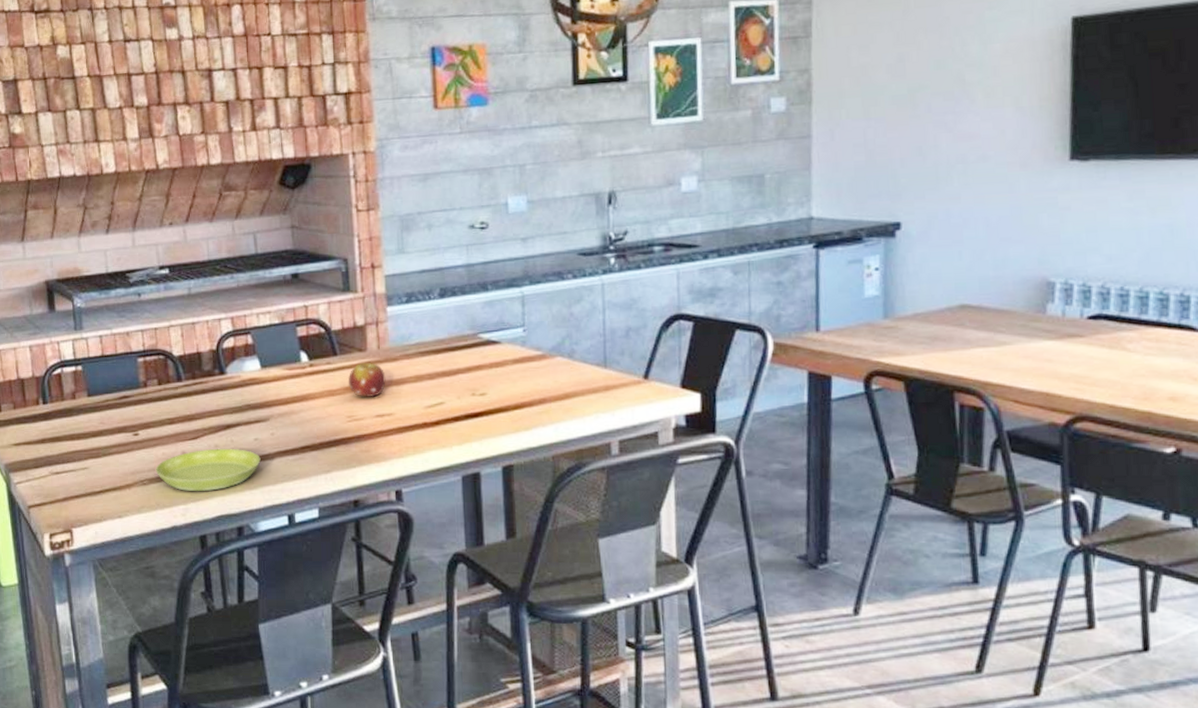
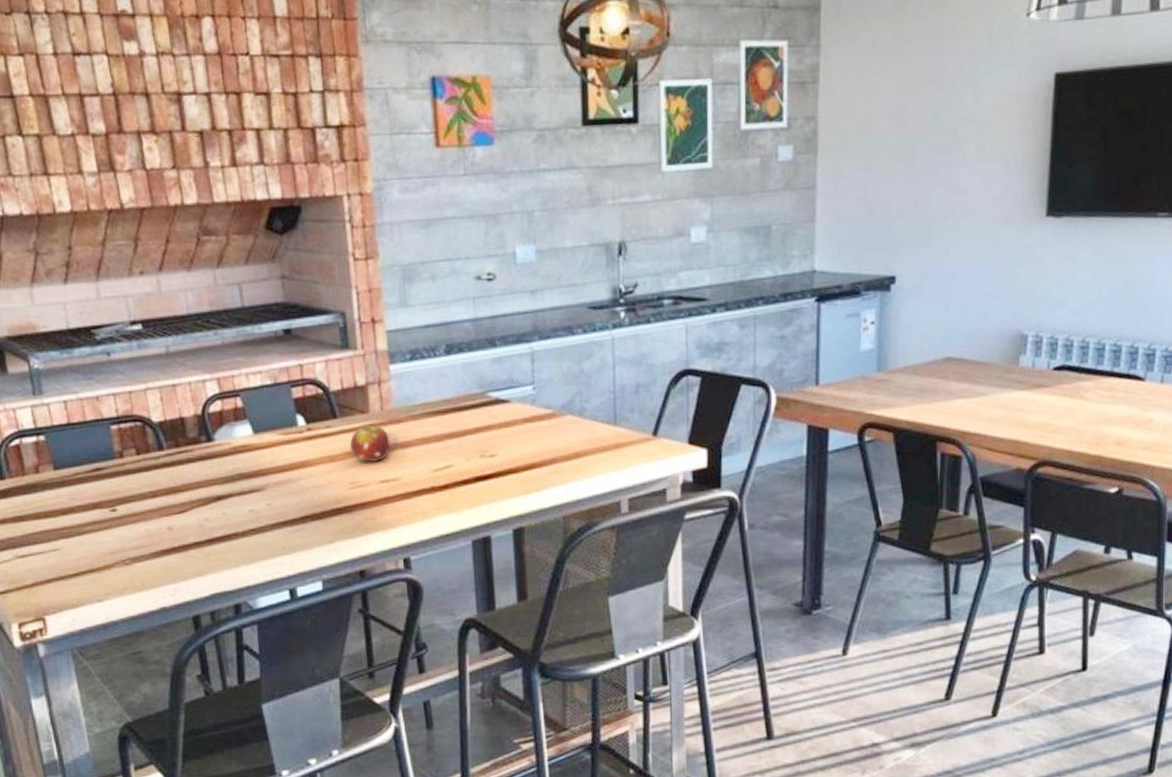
saucer: present [155,448,261,491] -> none [138,521,257,569]

